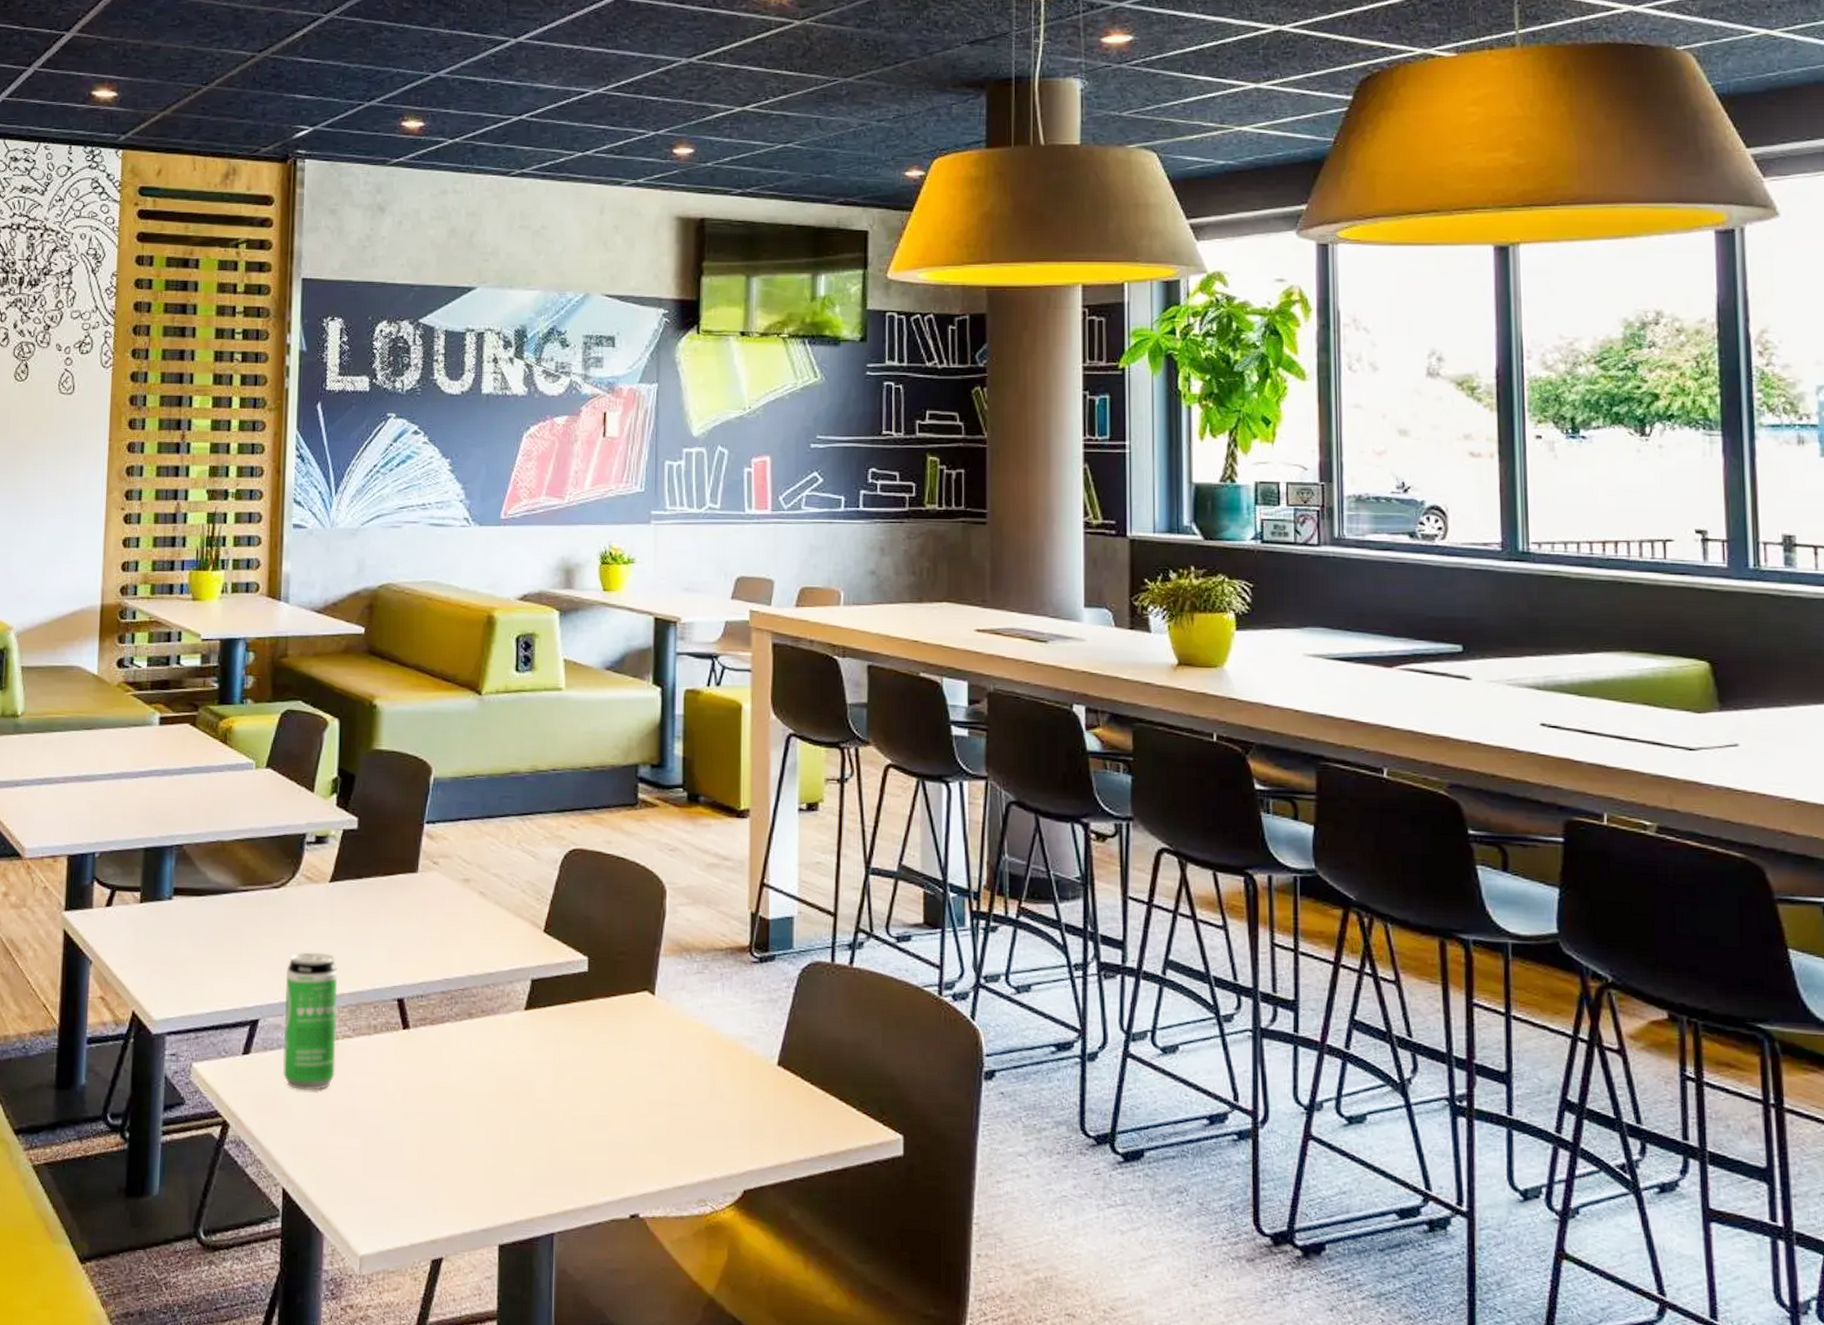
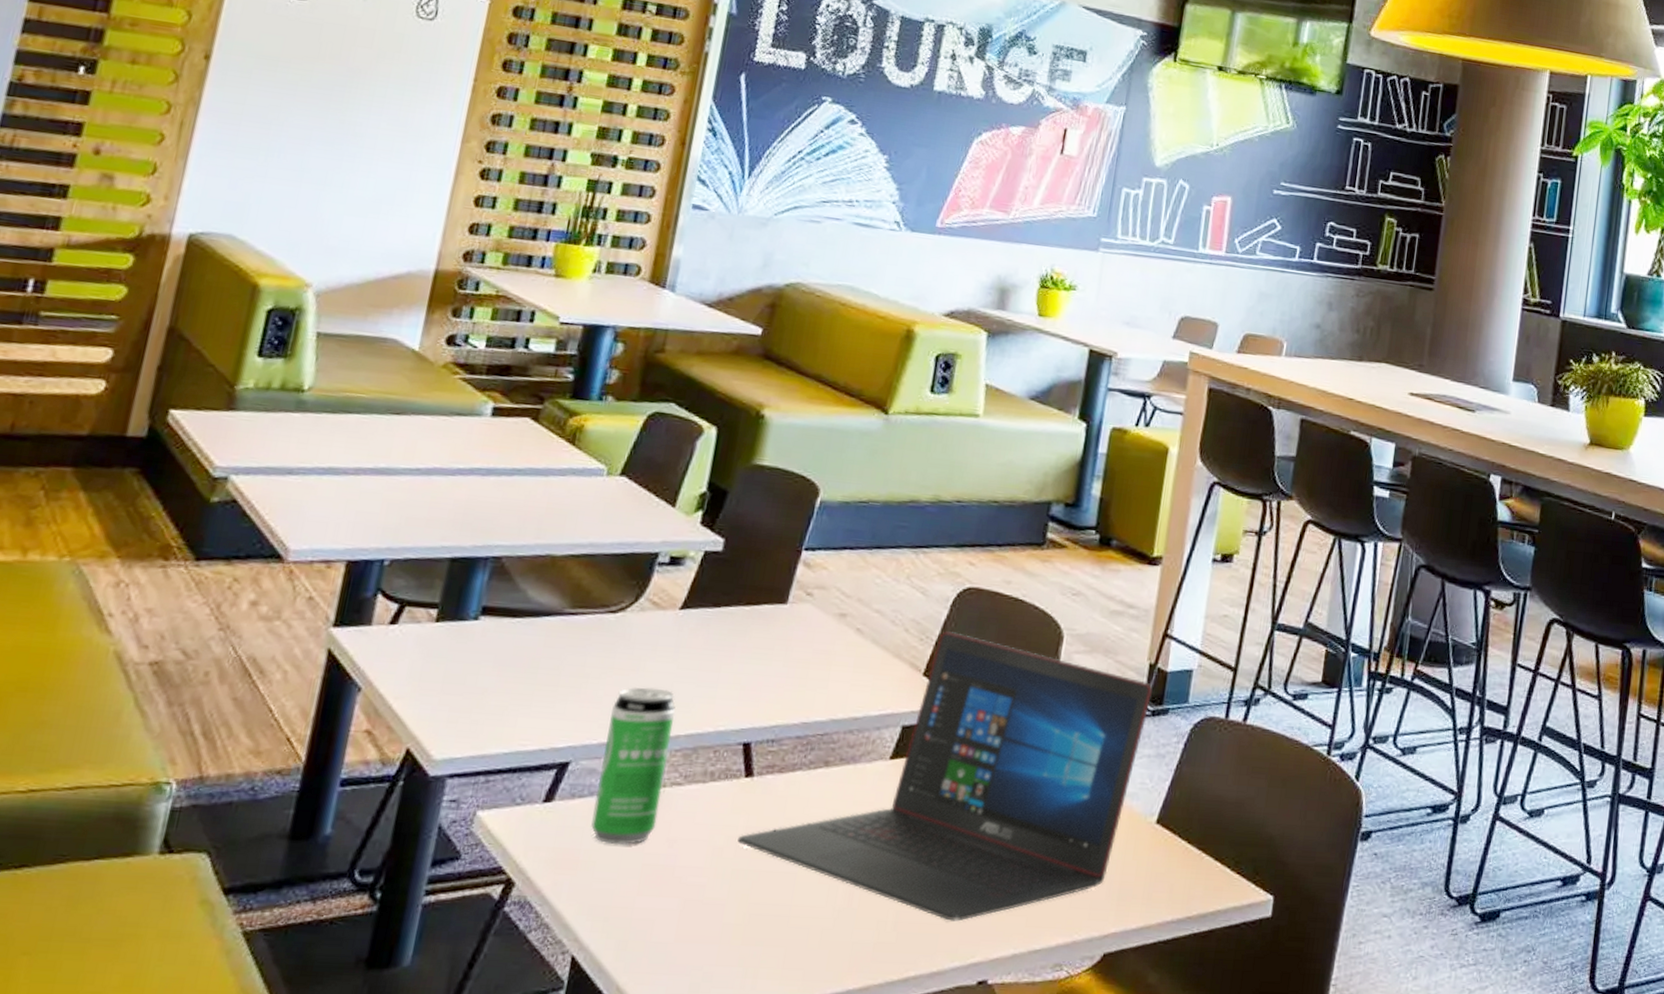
laptop: none [404,889,757,1159] -> present [737,630,1153,922]

